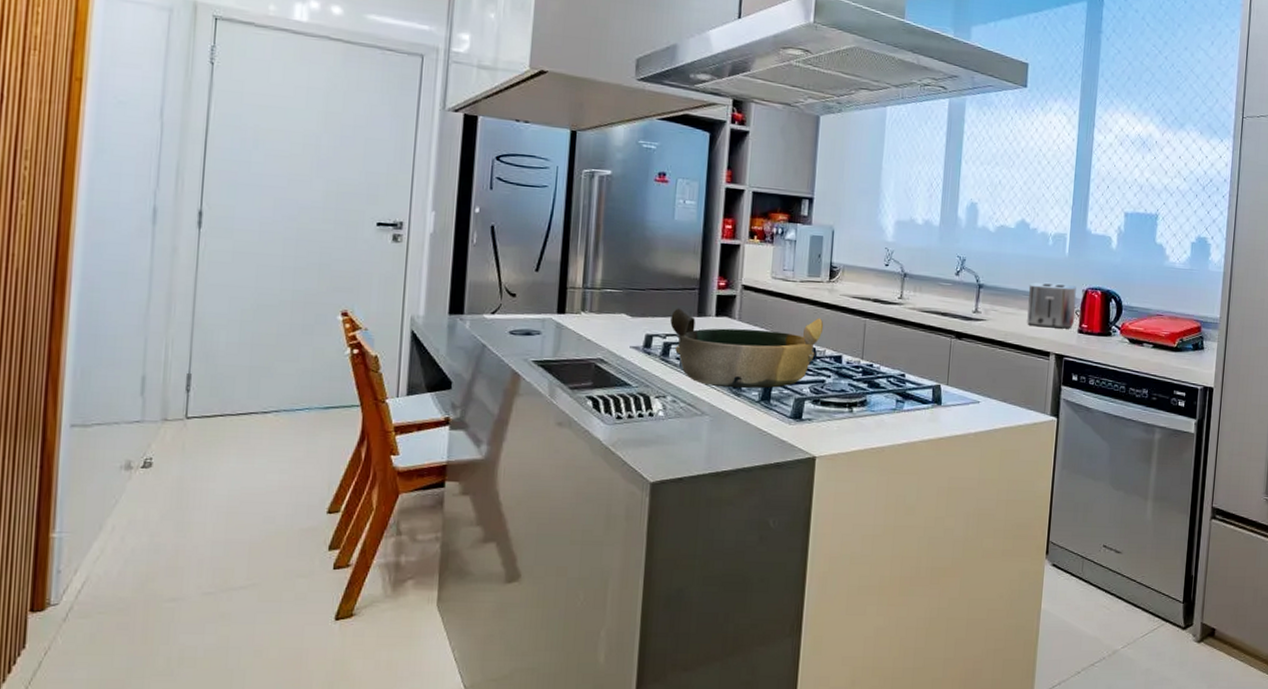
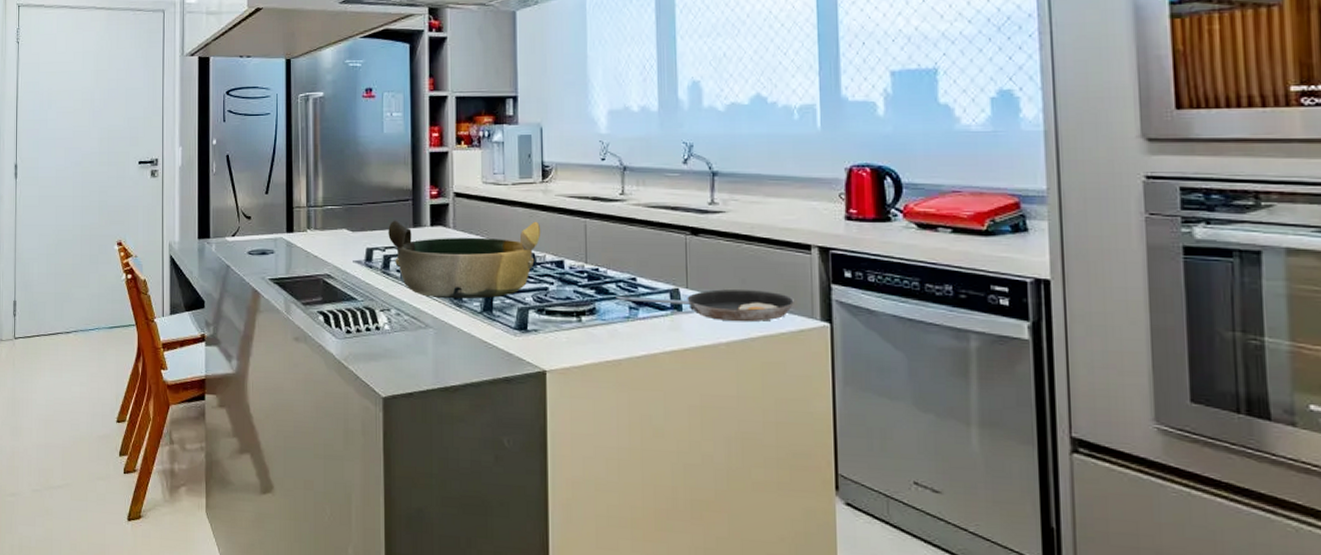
frying pan: none [885,387,1033,416] -> present [615,289,795,322]
toaster: present [1027,282,1077,329] -> none [774,163,839,216]

